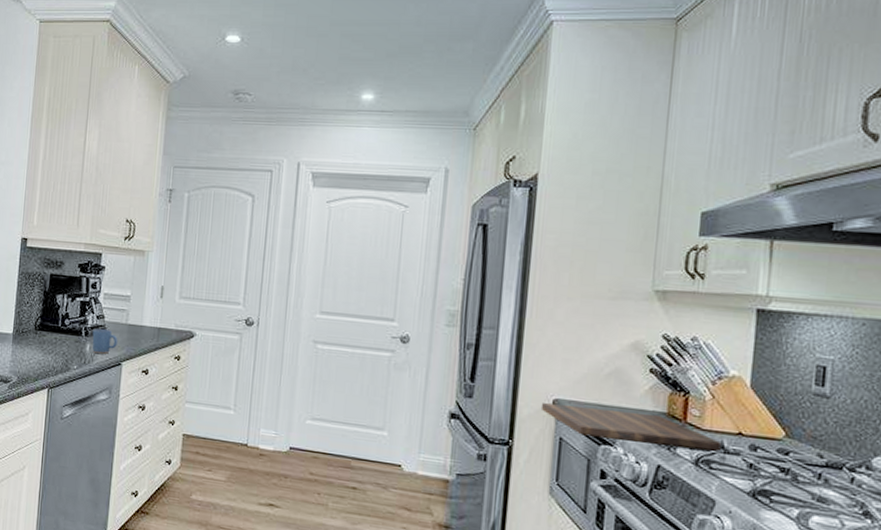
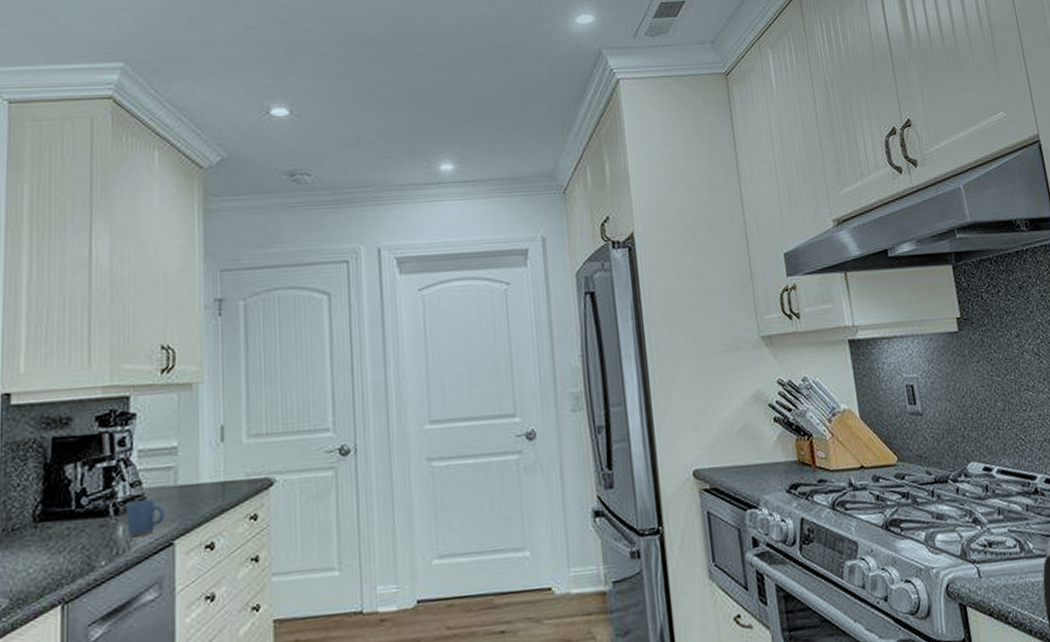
cutting board: present [540,403,721,452] -> none [682,464,850,504]

